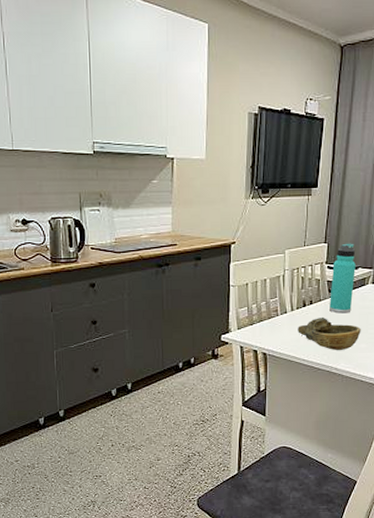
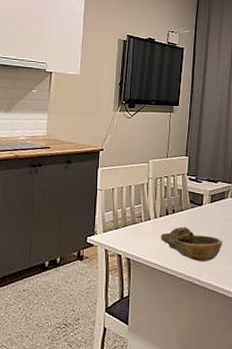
thermos bottle: present [329,243,356,314] -> none [191,157,215,225]

